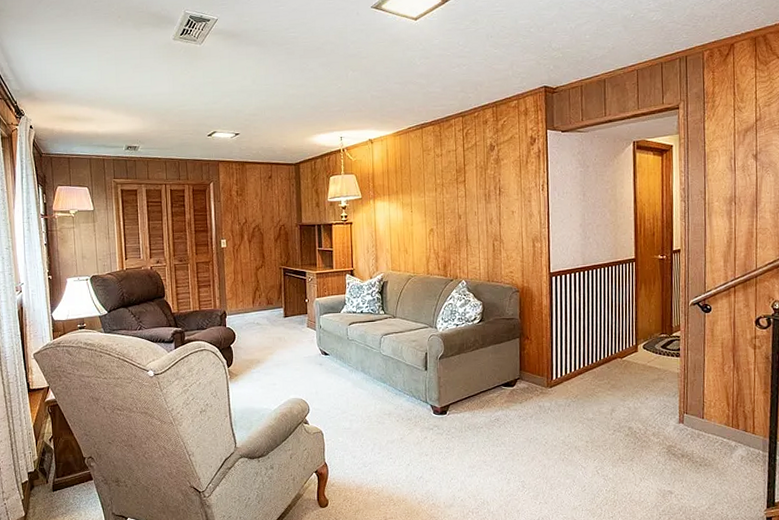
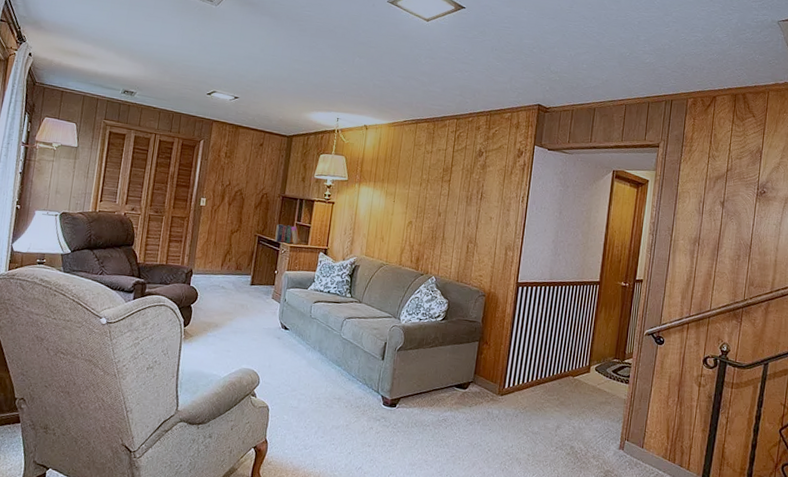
books: none [299,252,323,271] -> present [274,224,299,244]

